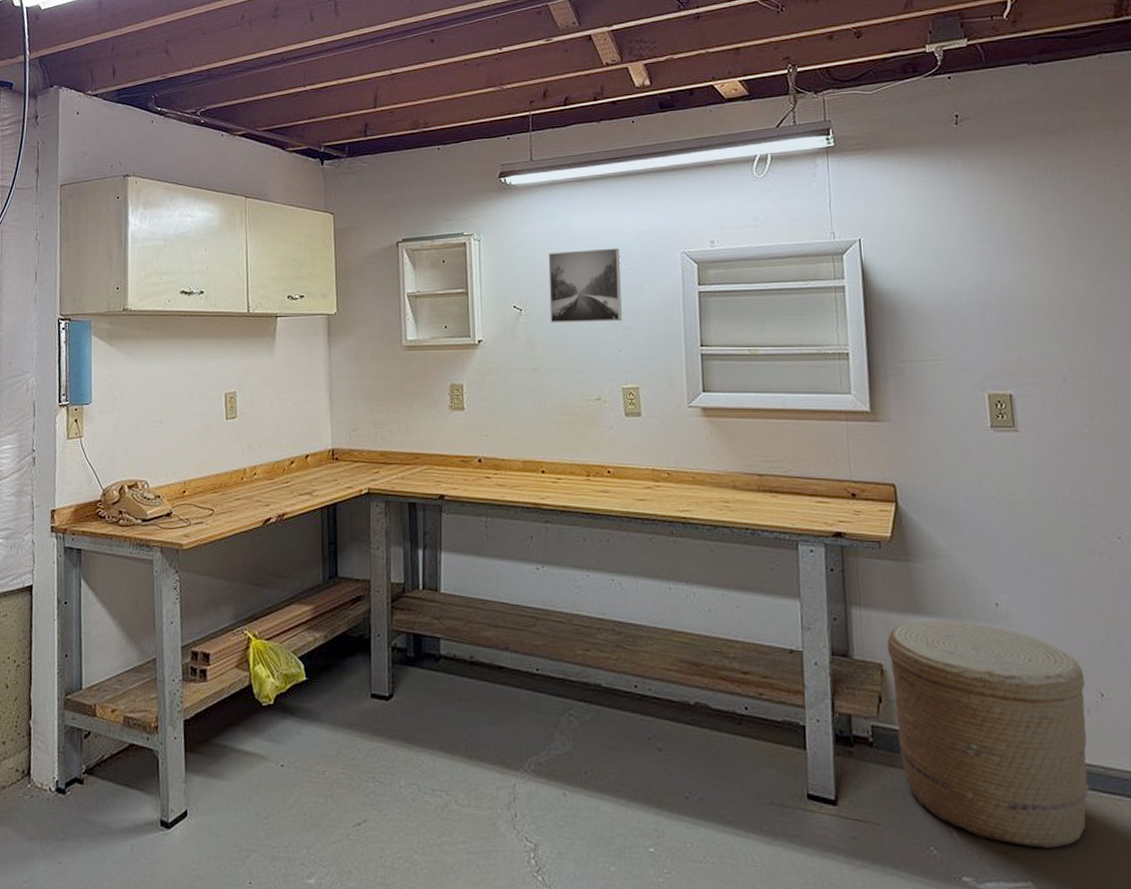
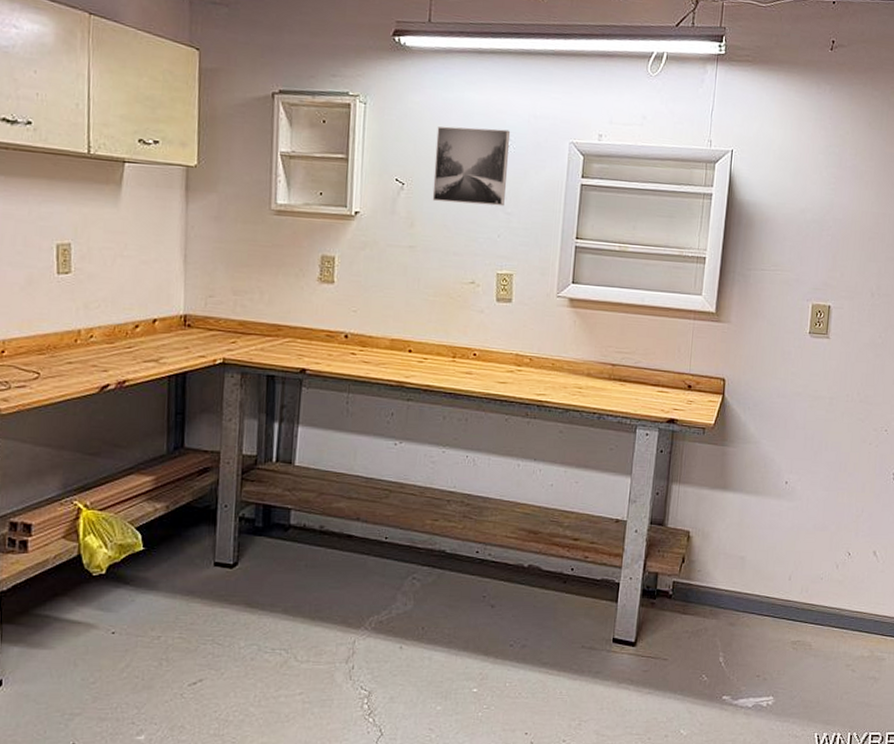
basket: present [887,620,1091,849] -> none [692,495,840,672]

